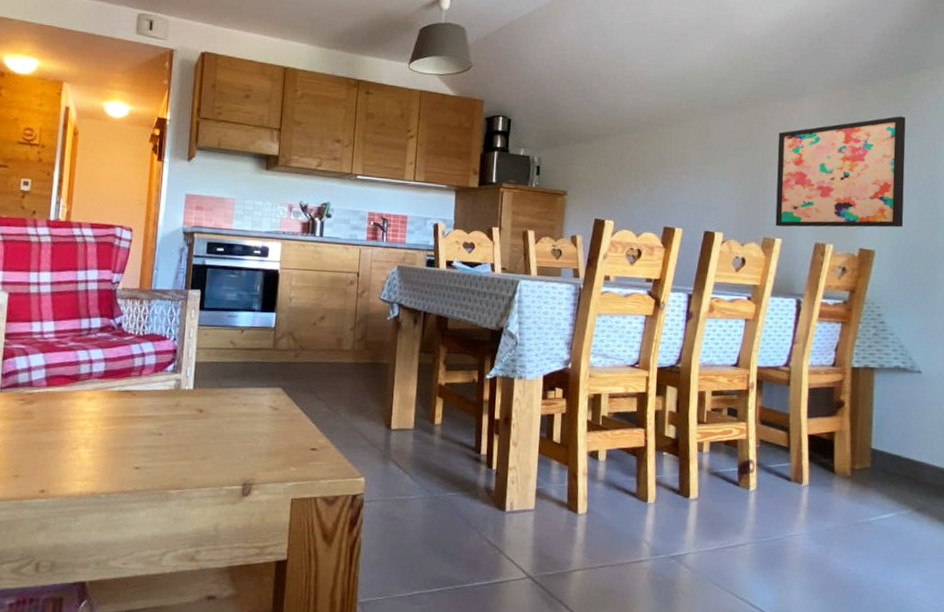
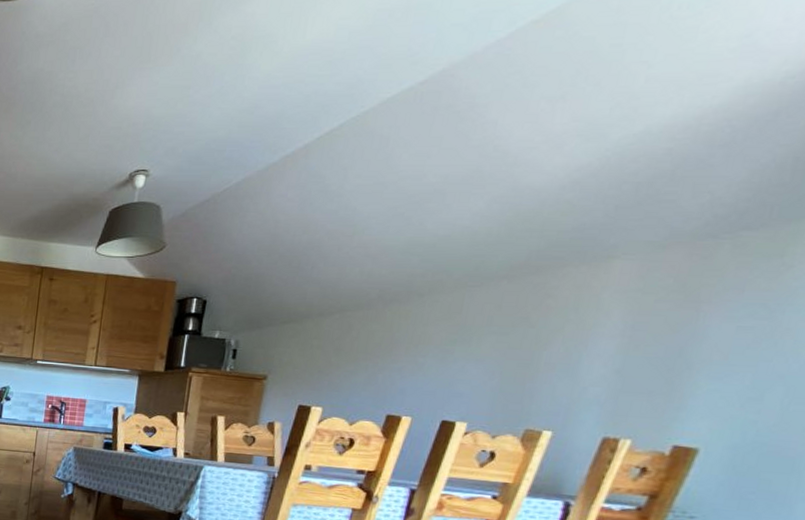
wall art: present [775,116,906,228] -> none [545,277,784,421]

